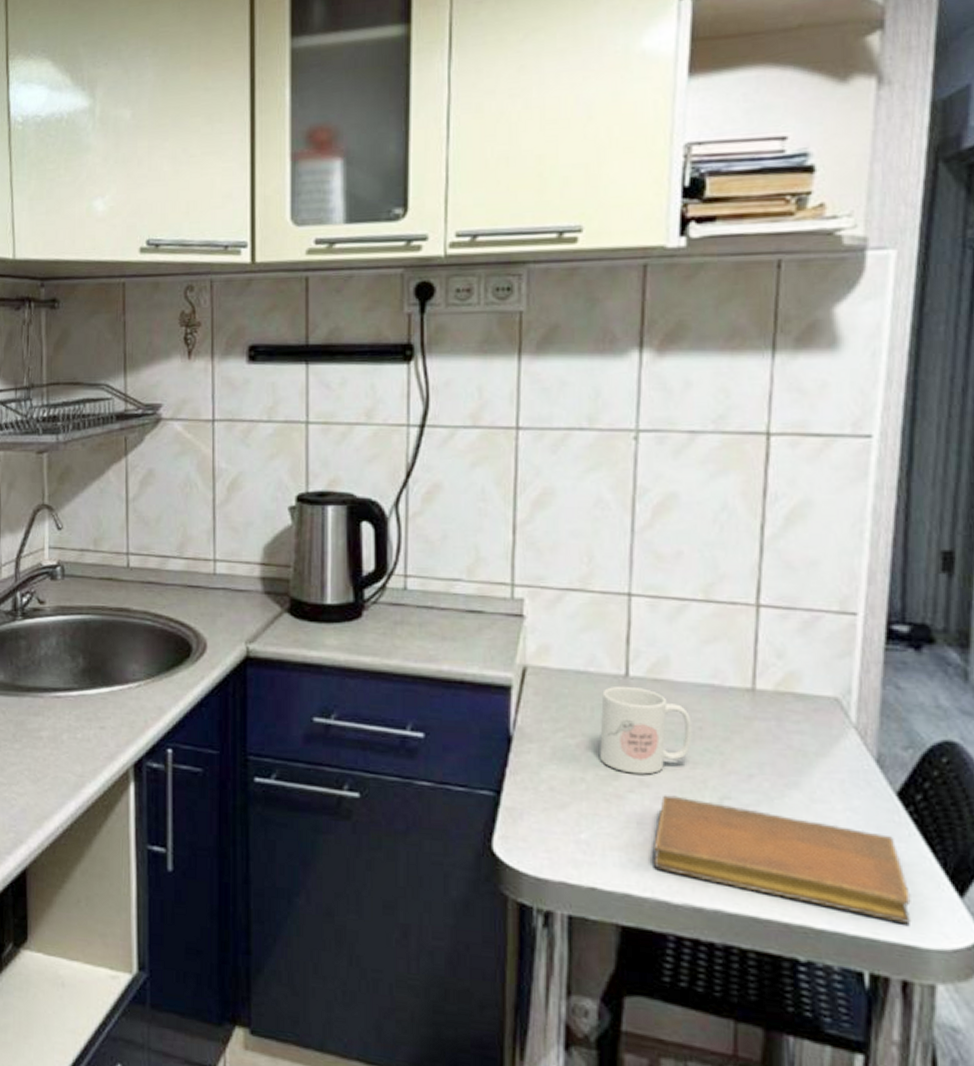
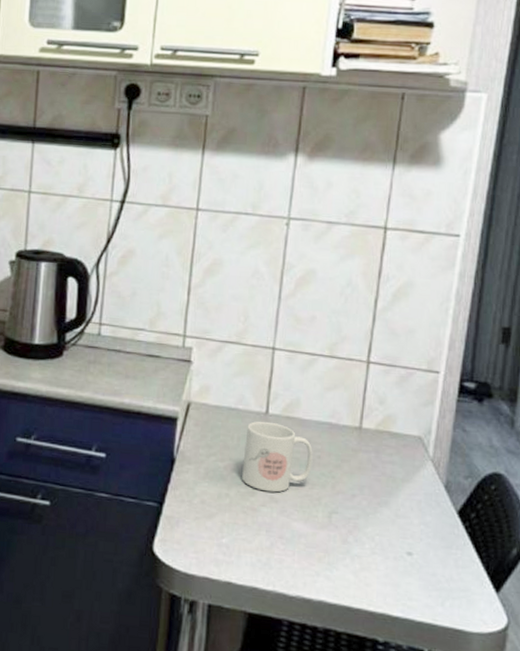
notebook: present [652,795,912,925] -> none [276,509,462,614]

